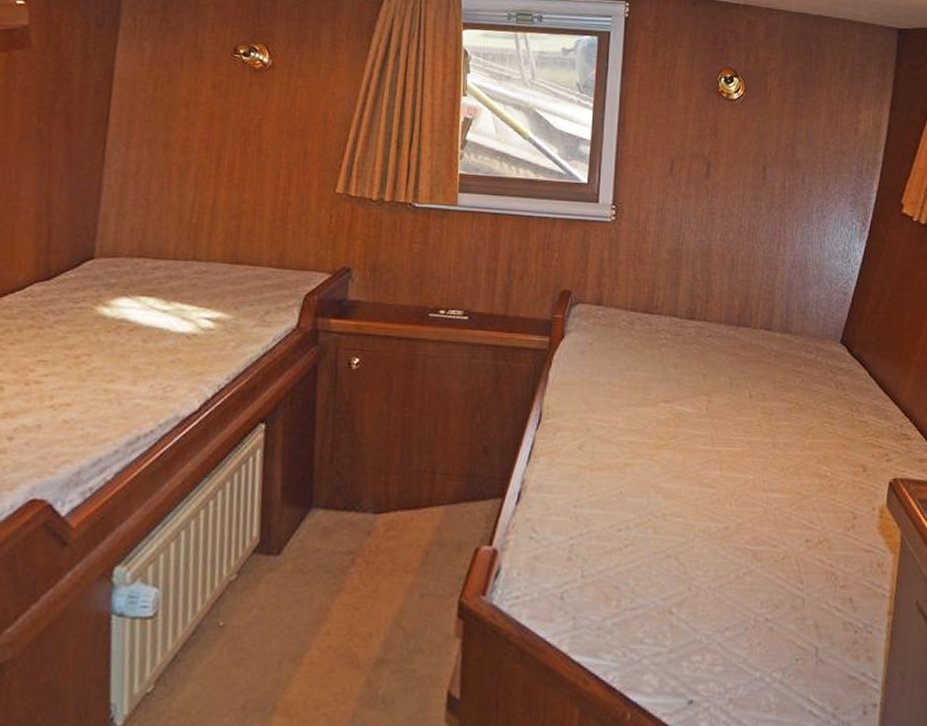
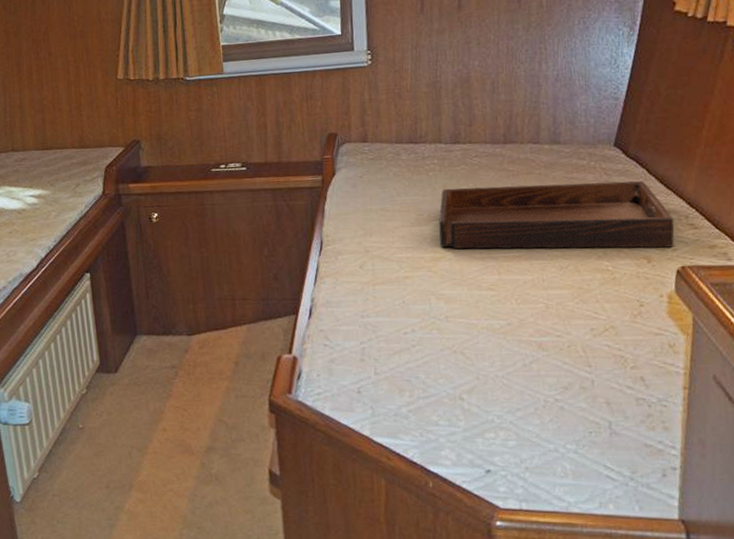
serving tray: none [665,368,890,457] -> present [438,181,675,249]

